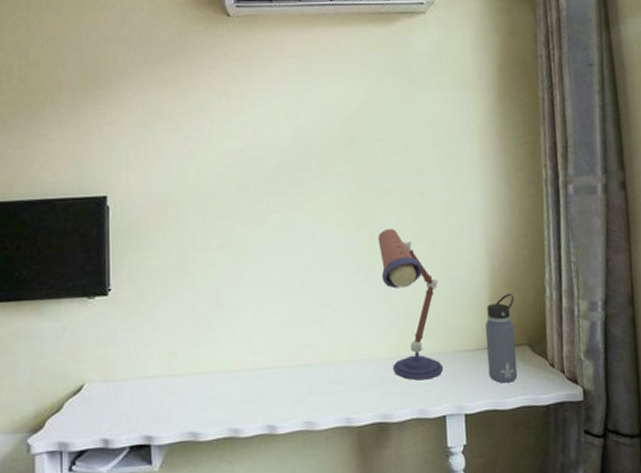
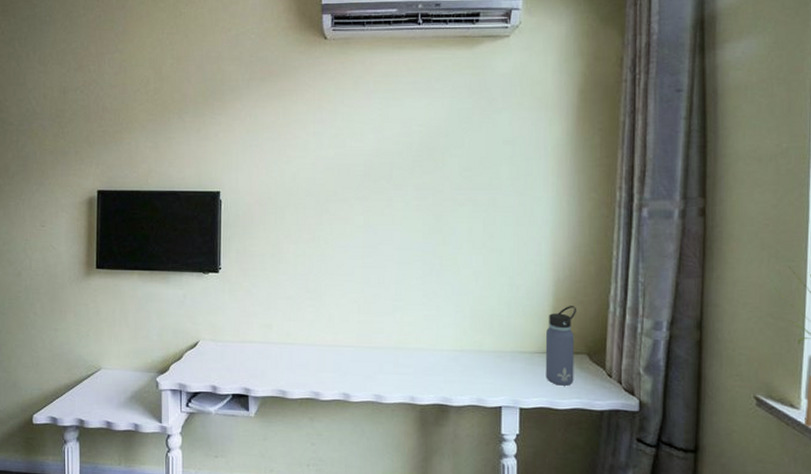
desk lamp: present [377,229,444,381] -> none [449,237,504,373]

